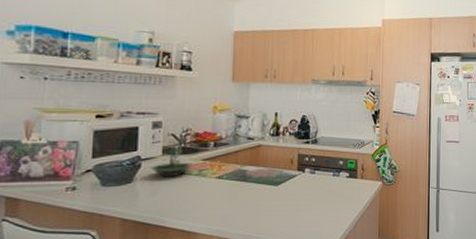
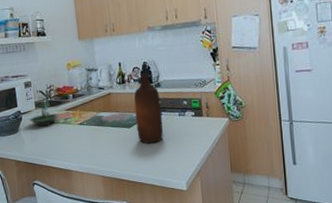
bottle: none [285,128,316,204] -> present [133,73,163,143]

